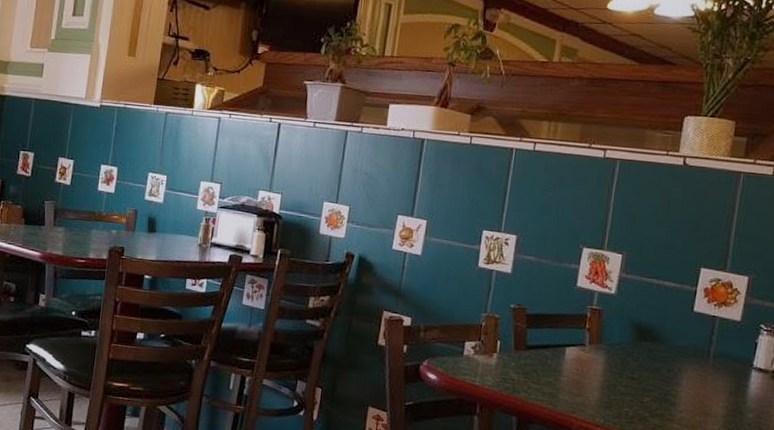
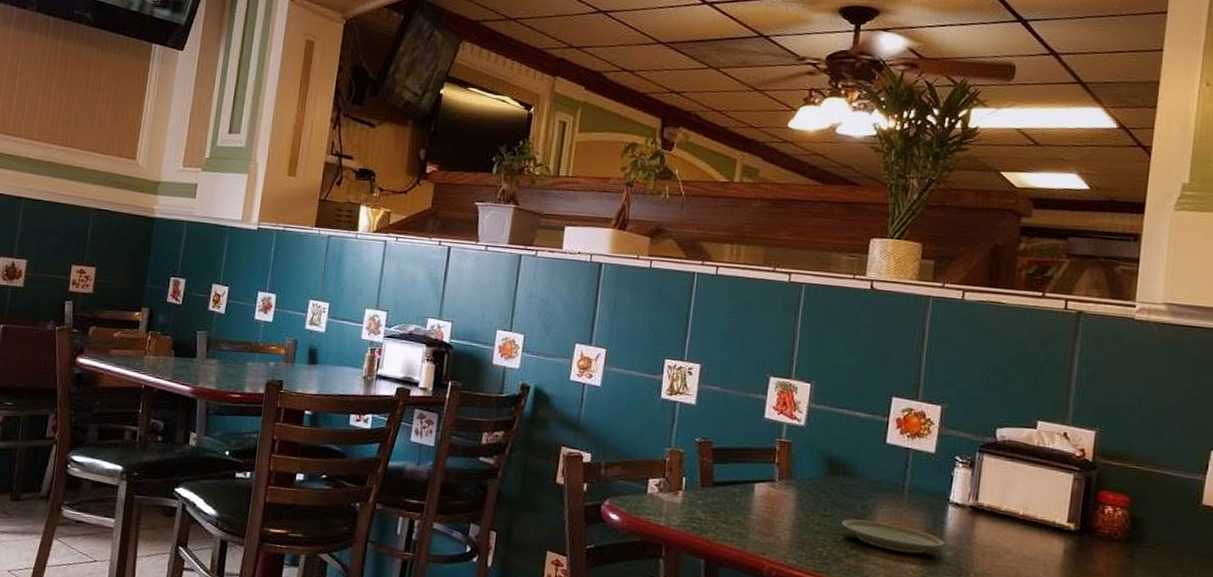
plate: none [648,381,747,415] -> present [842,519,945,554]

